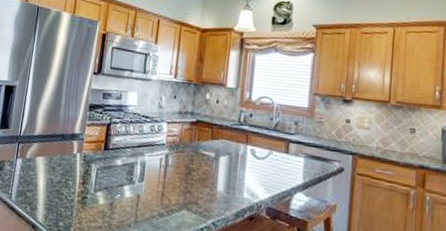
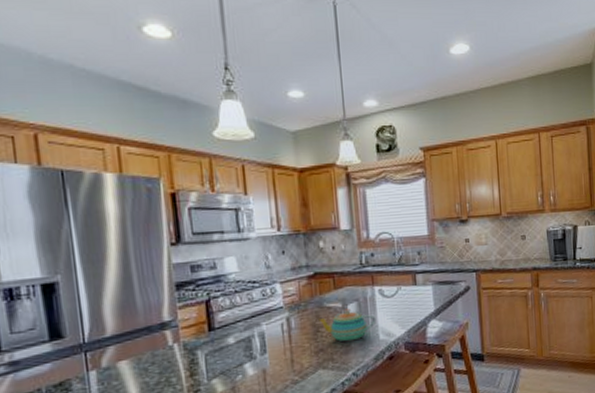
teapot: none [191,159,244,192] -> present [317,308,377,342]

